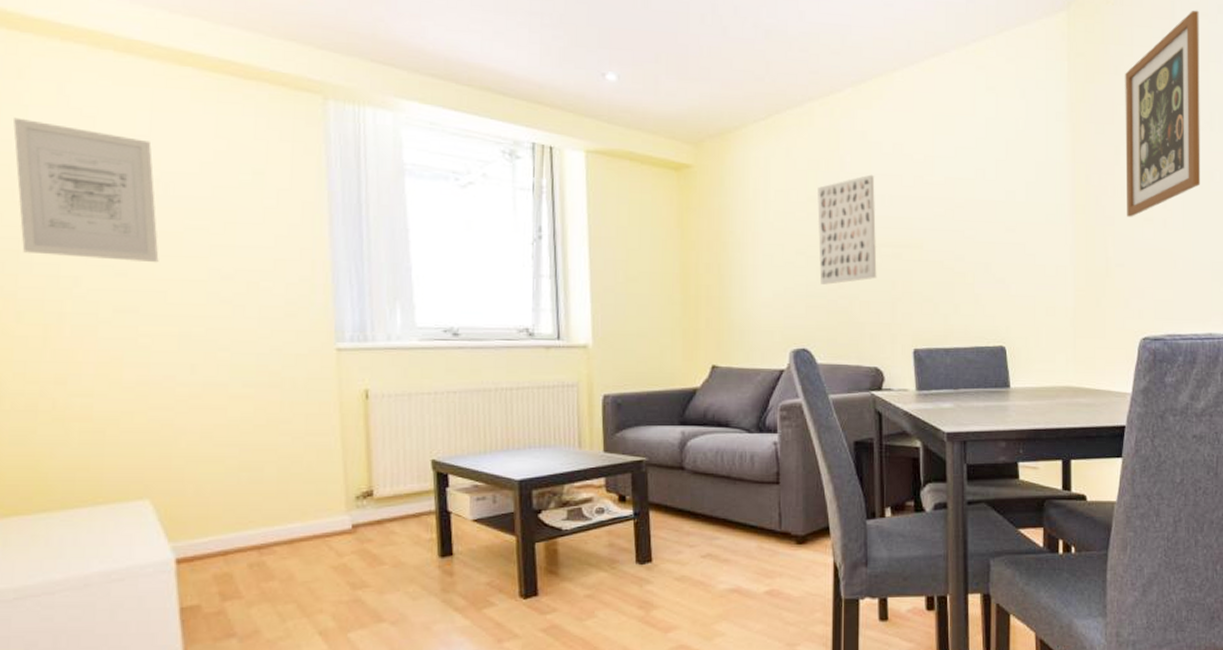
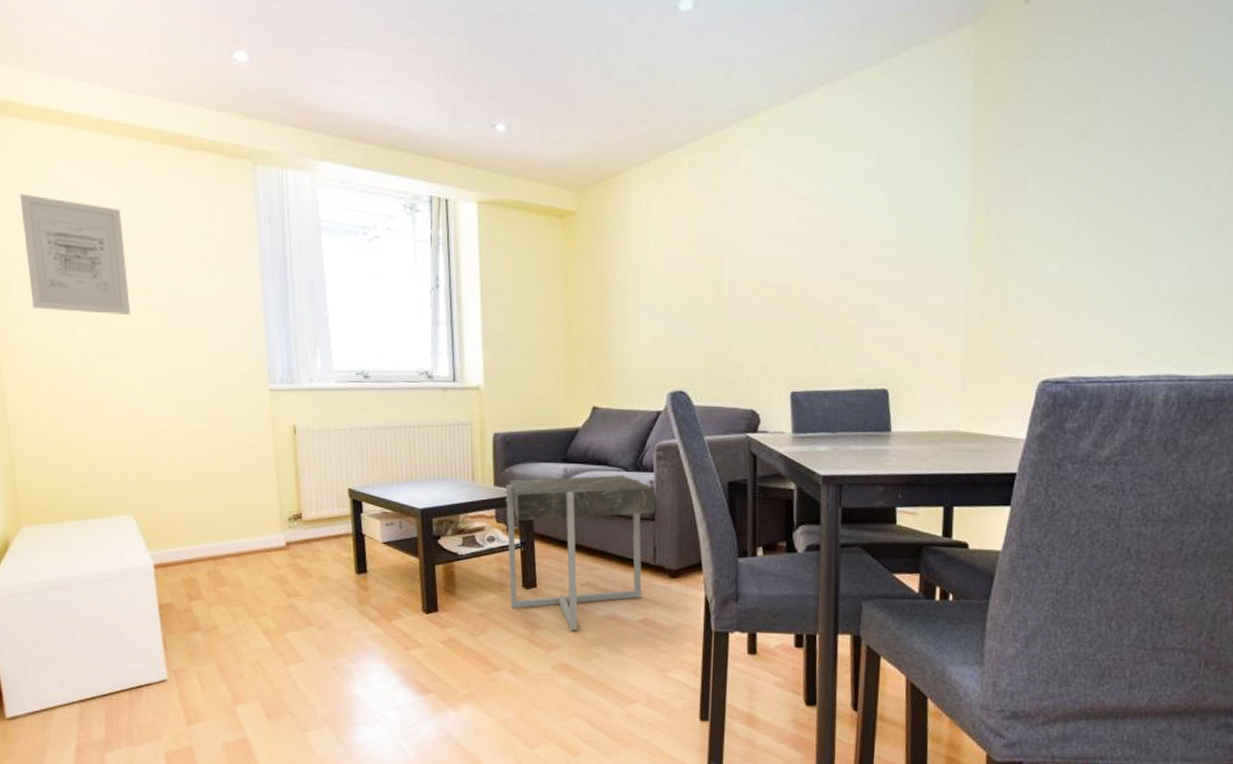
side table: none [616,437,780,608] -> present [505,475,656,631]
wall art: present [817,174,877,285] -> none [697,214,757,327]
wall art: present [1125,10,1201,217] -> none [1032,10,1135,250]

